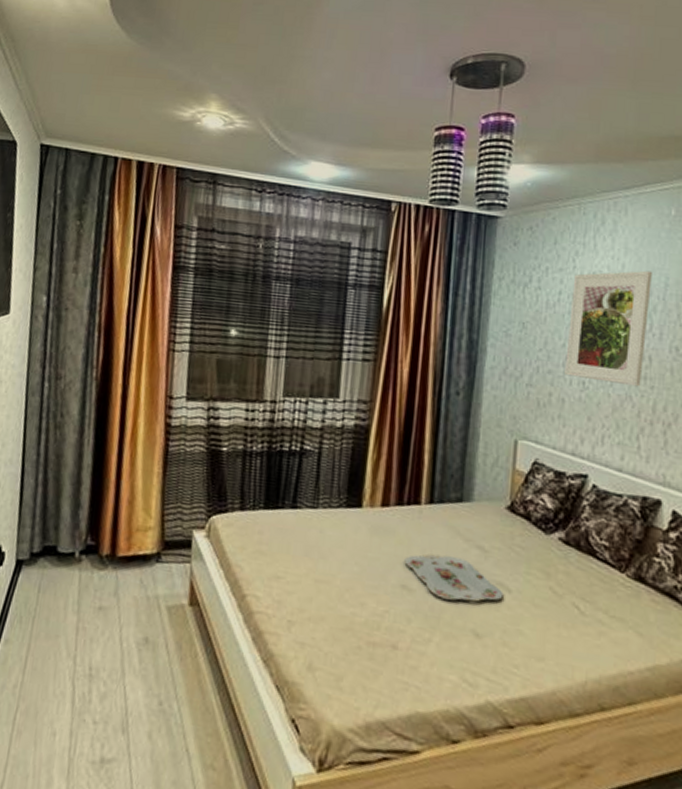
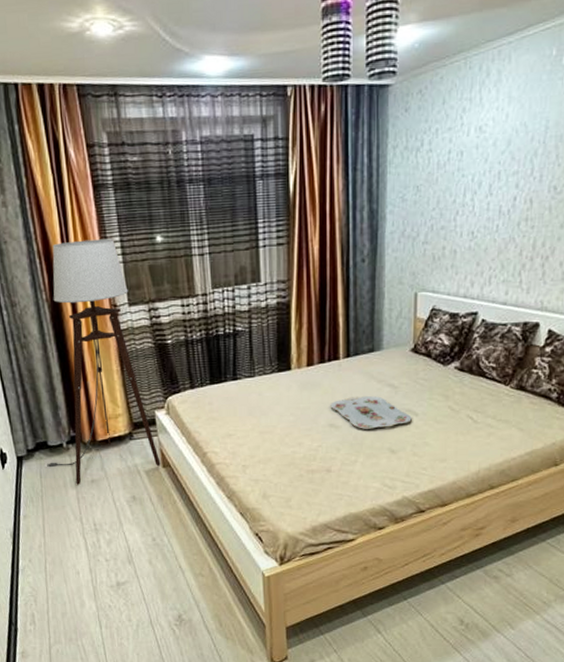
floor lamp: none [50,319,189,610] -> present [47,238,161,485]
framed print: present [565,270,652,387] -> none [456,116,534,229]

